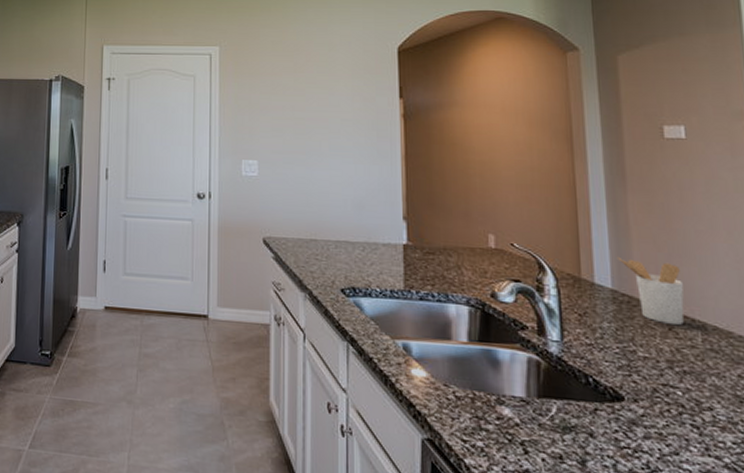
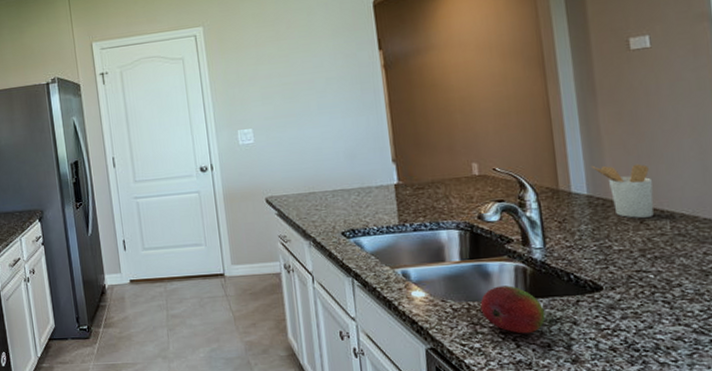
fruit: none [487,378,559,439] -> present [480,285,546,334]

